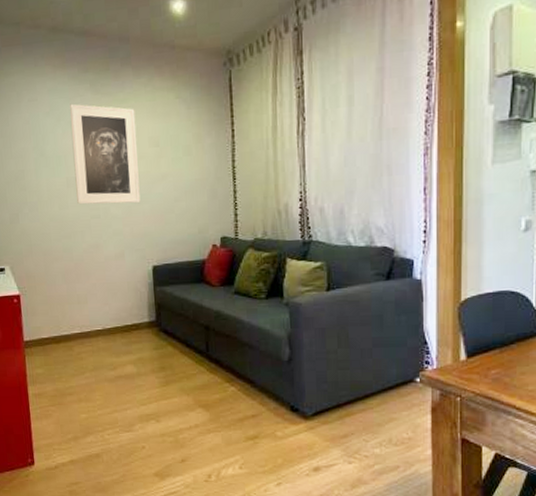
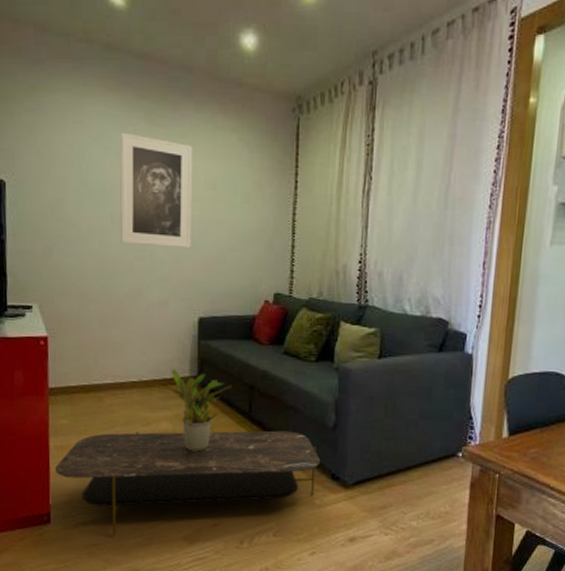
coffee table: none [35,367,279,475] -> present [55,430,321,536]
potted plant: none [118,315,188,392] -> present [155,368,232,452]

